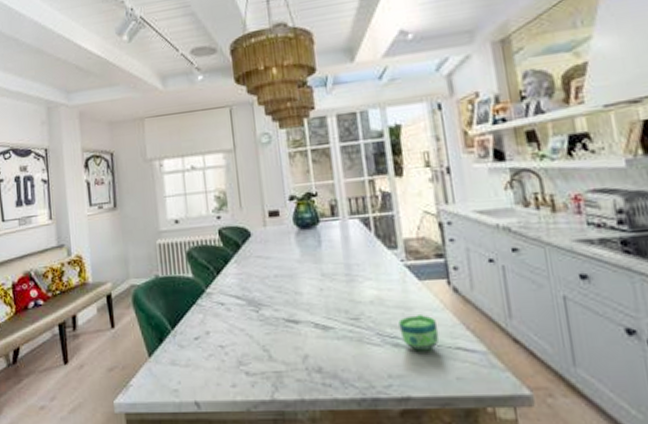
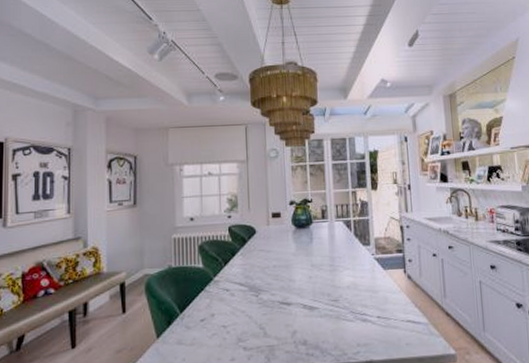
cup: present [398,315,440,351] -> none [367,296,396,324]

